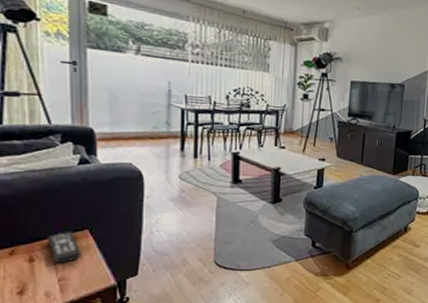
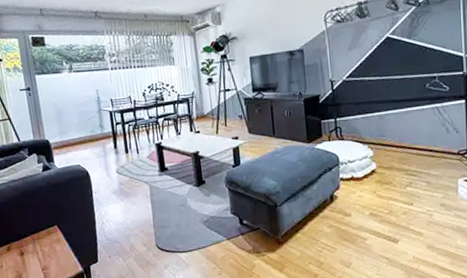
remote control: present [48,232,82,264] -> none [30,228,55,256]

